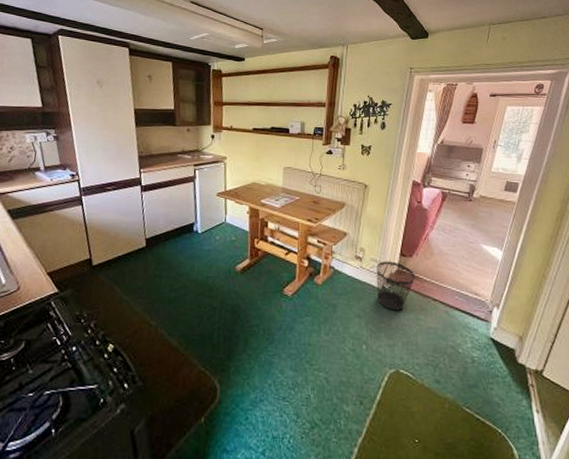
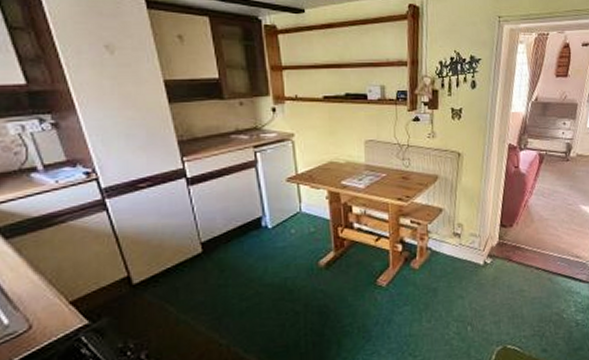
wastebasket: present [376,261,415,311] -> none [476,234,517,286]

